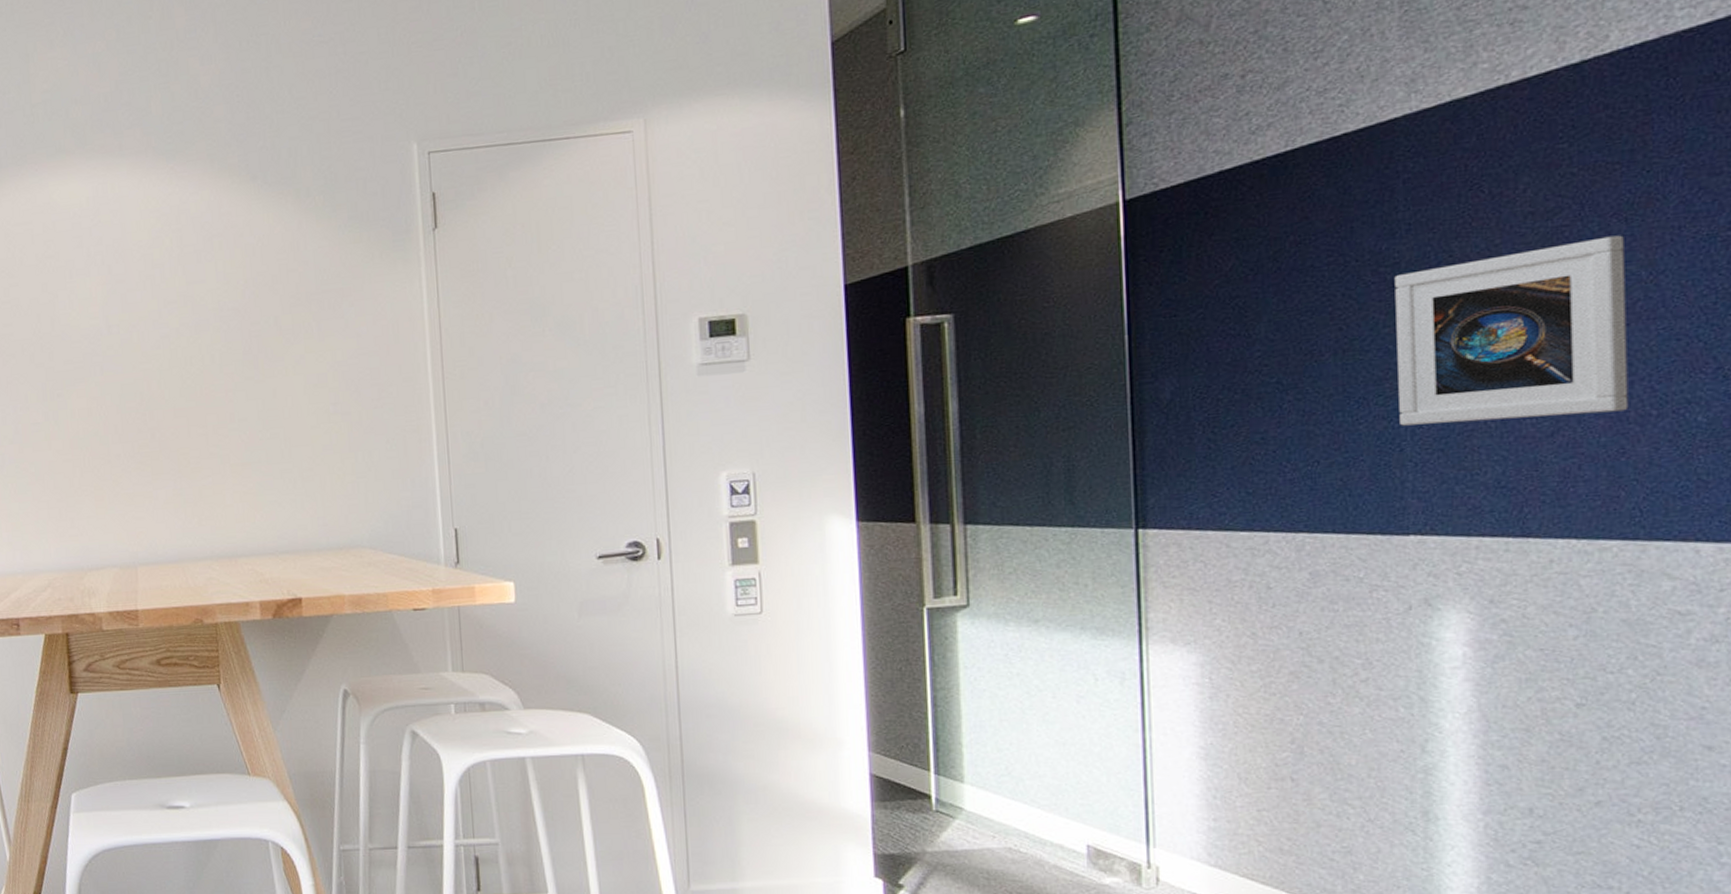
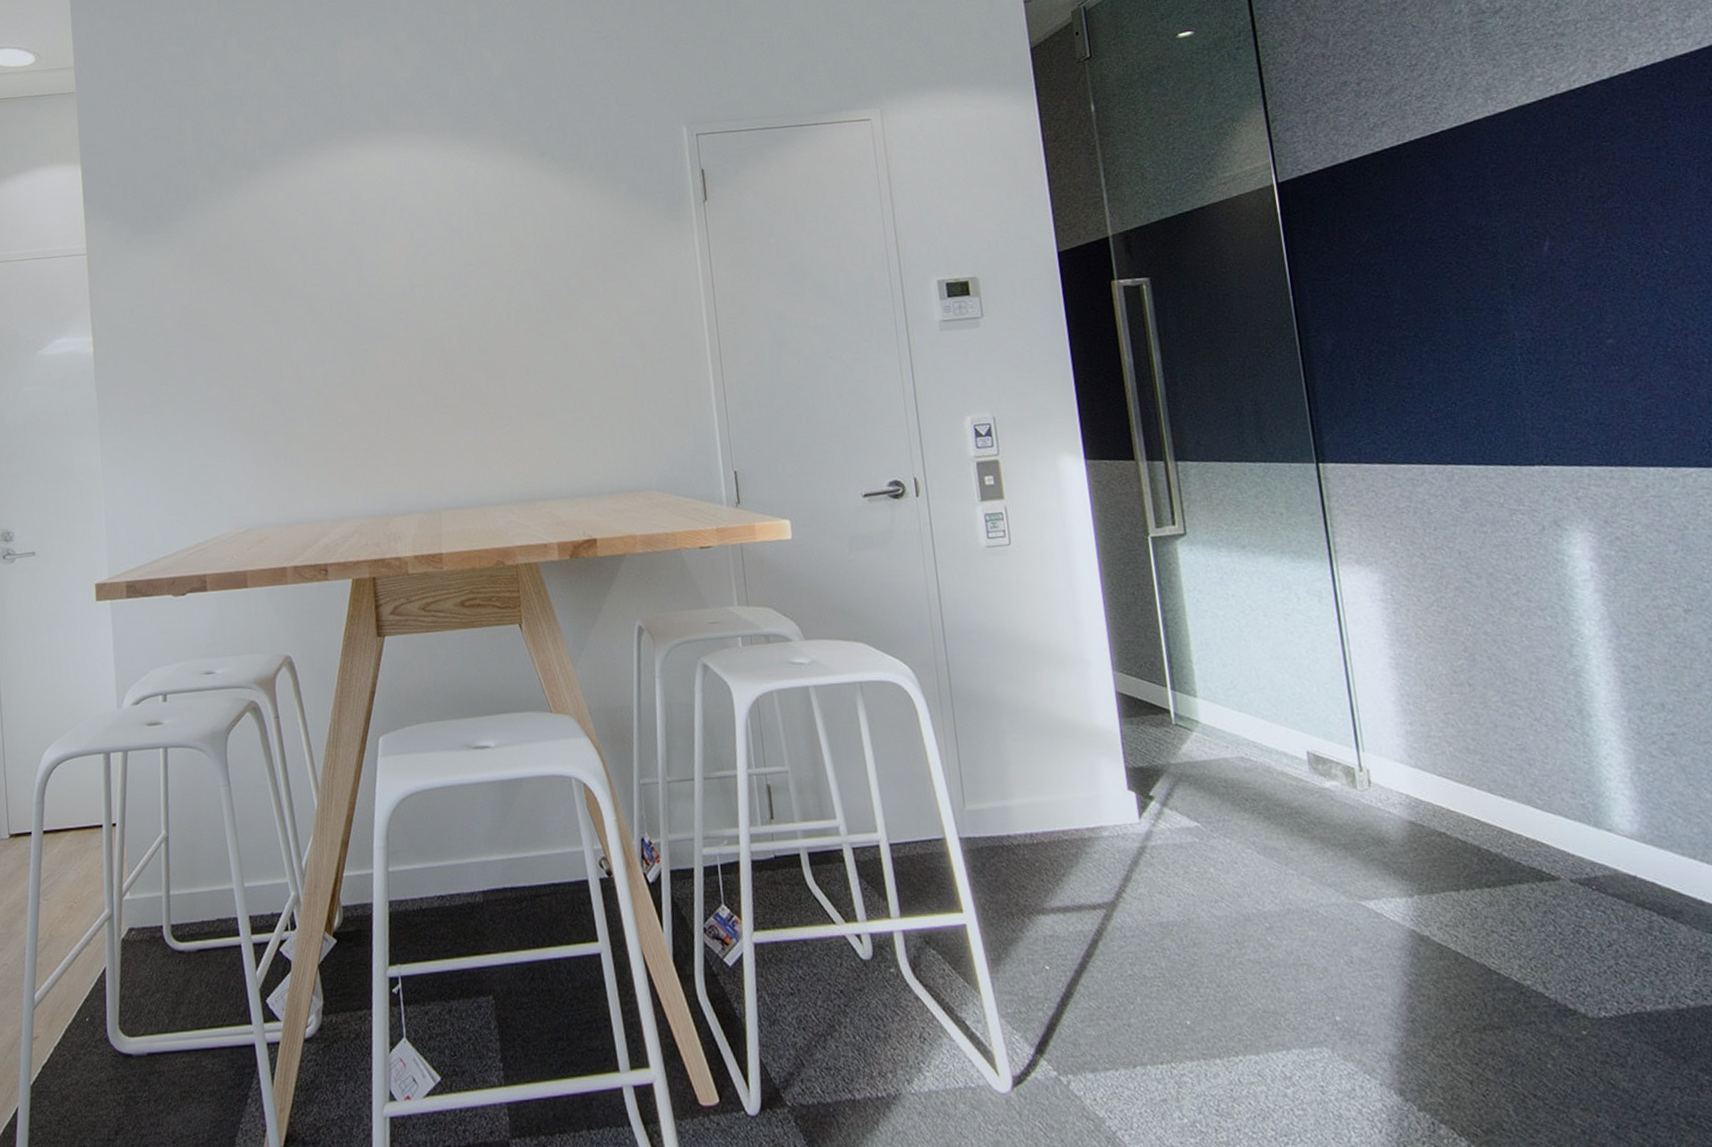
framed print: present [1394,235,1629,426] -> none [1495,215,1687,372]

